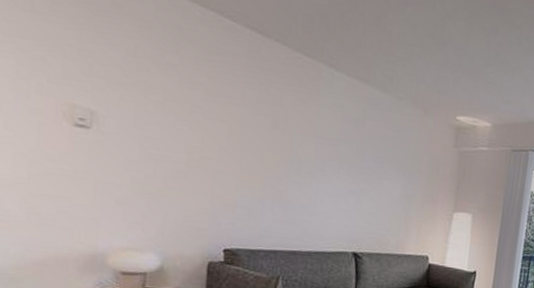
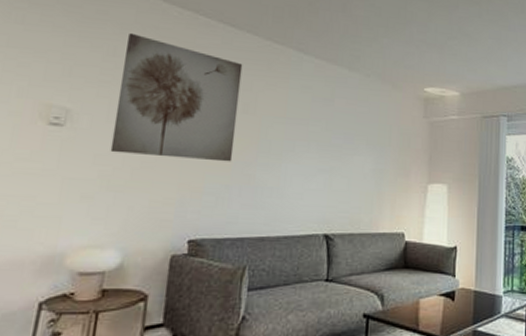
wall art: none [140,31,272,178] -> present [110,32,243,162]

